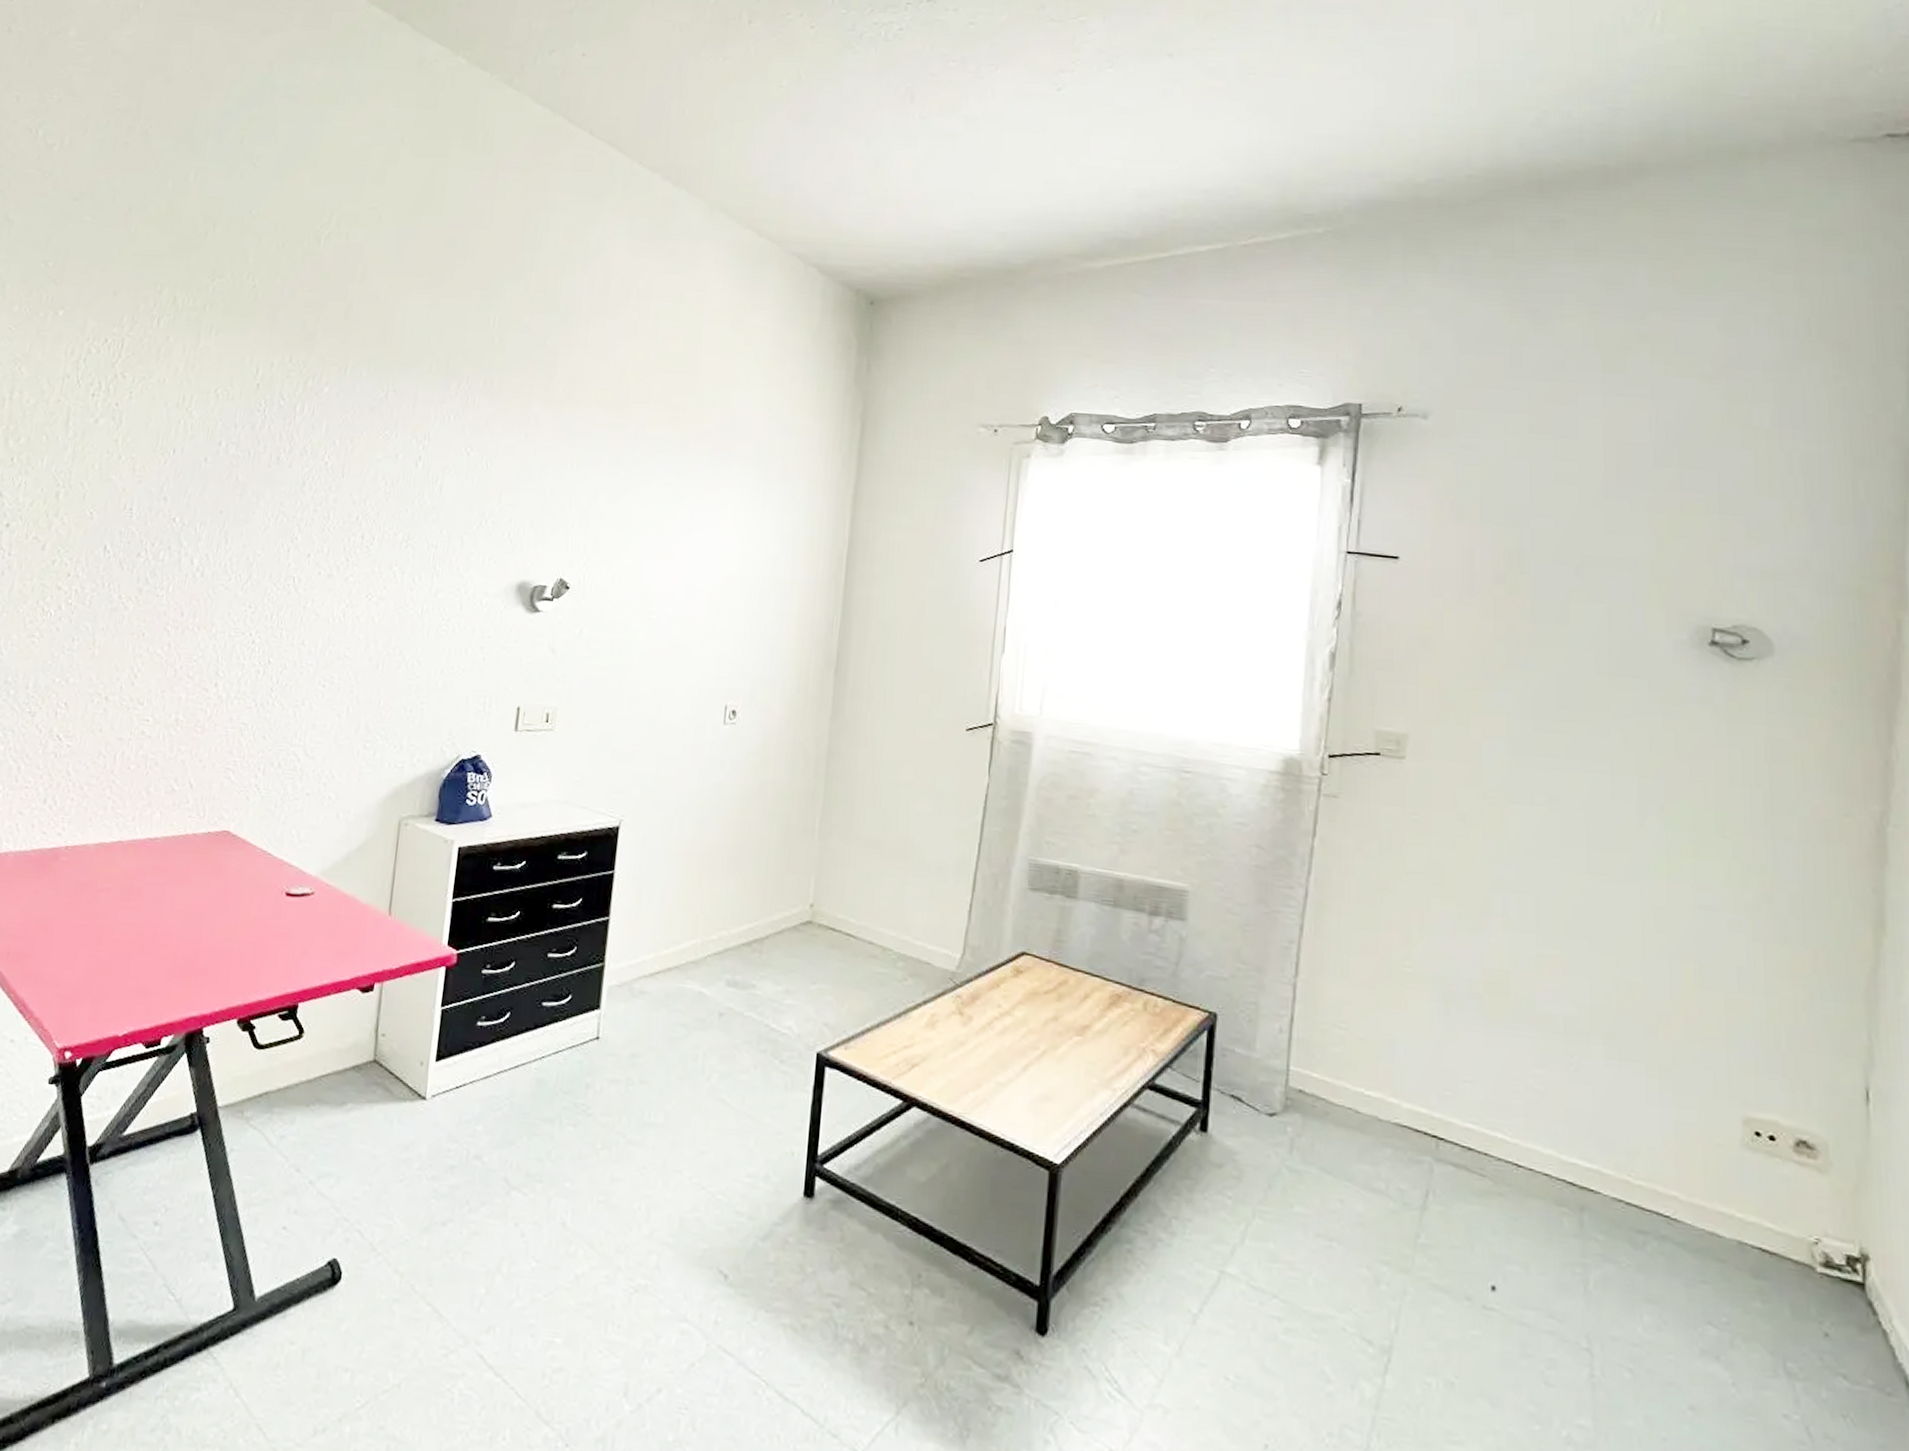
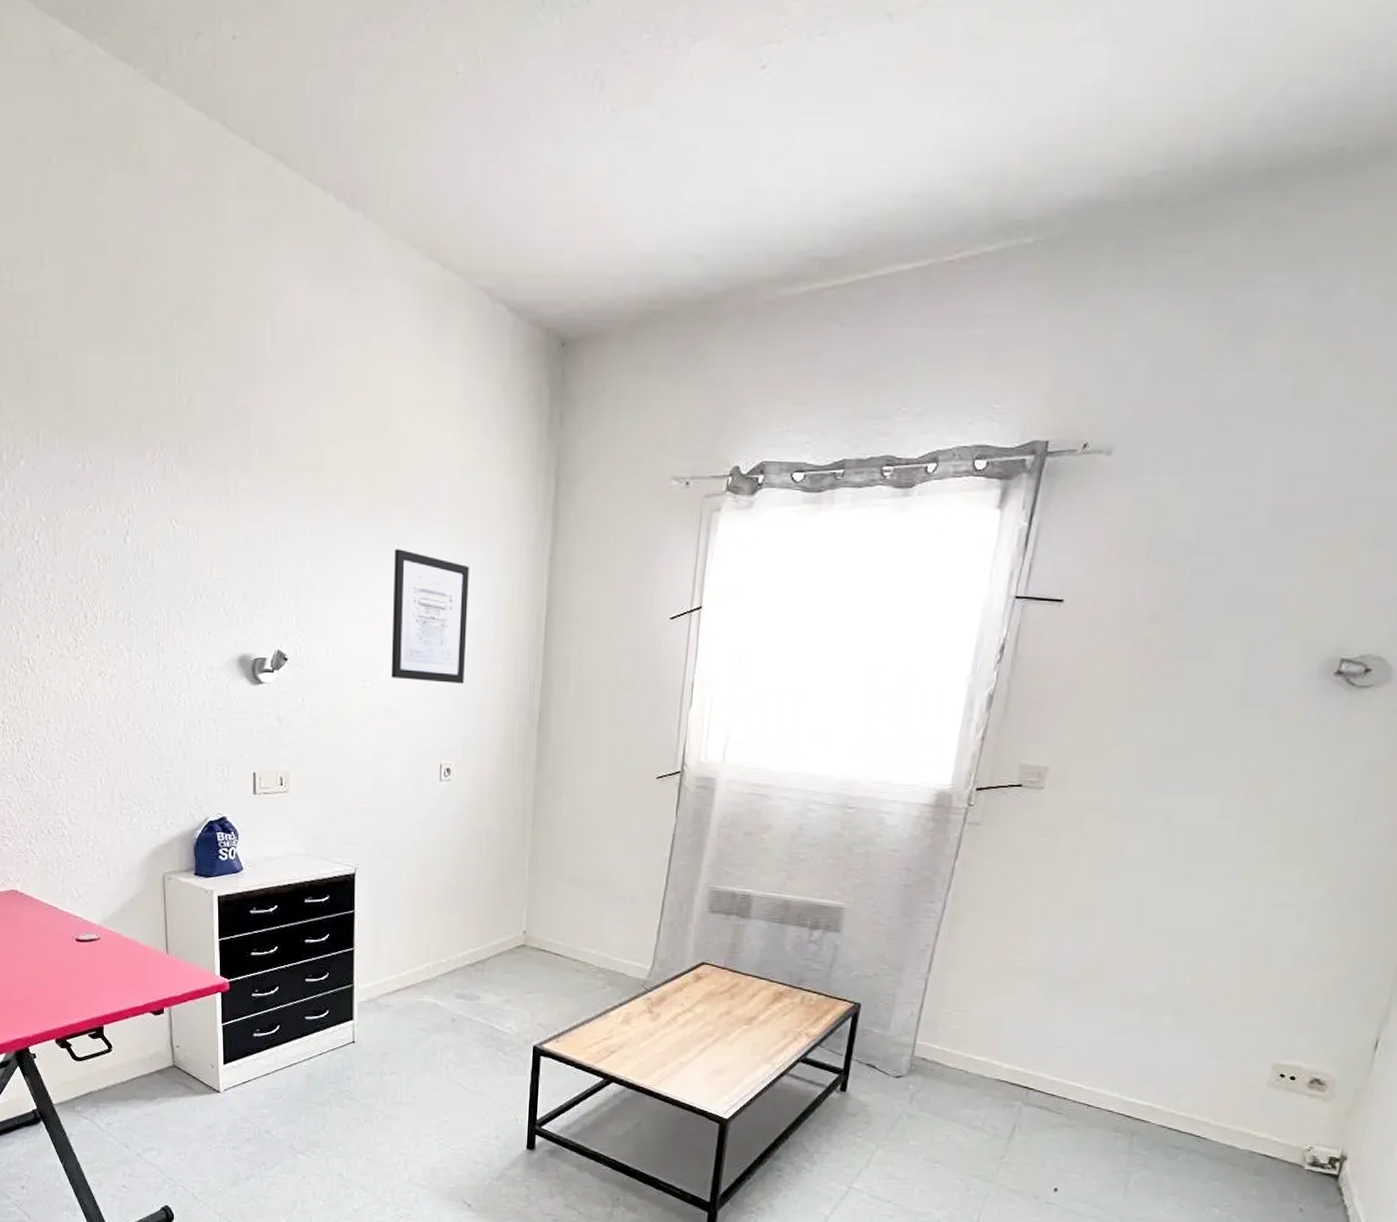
wall art: none [678,483,769,620] -> present [391,549,469,684]

